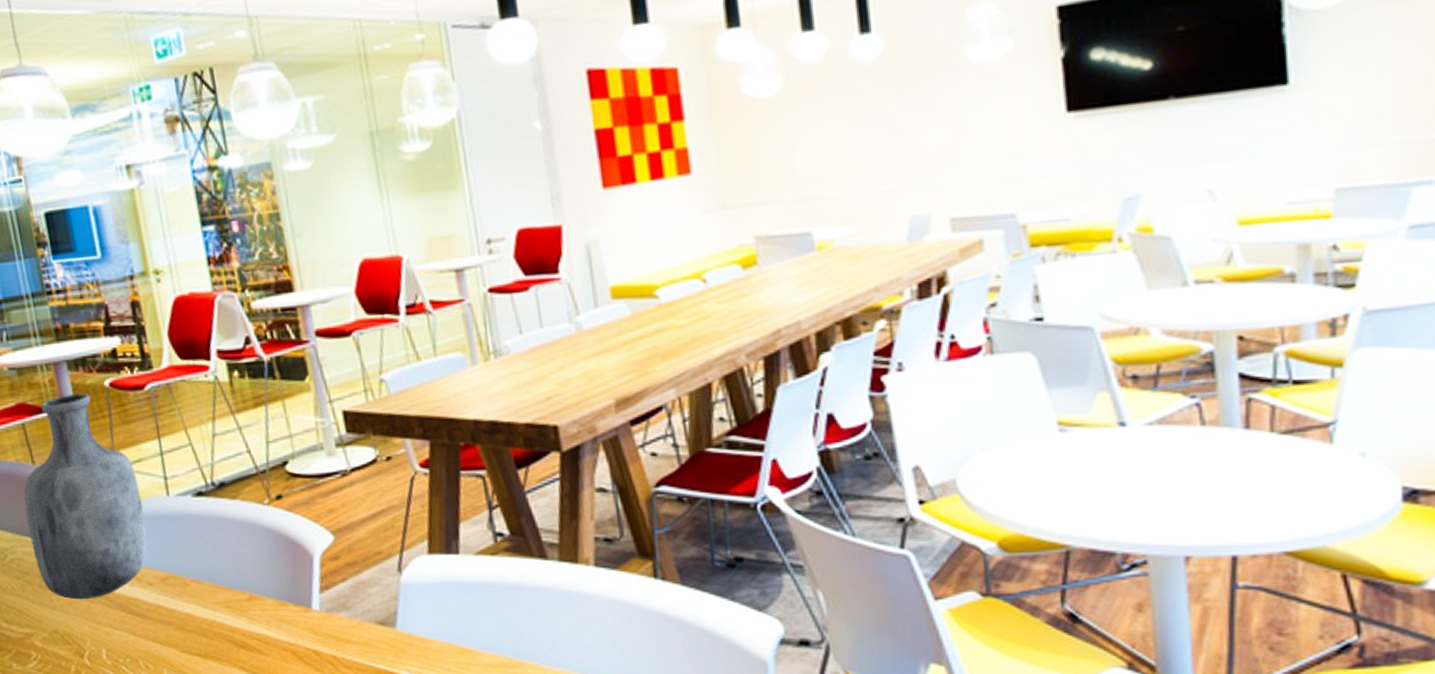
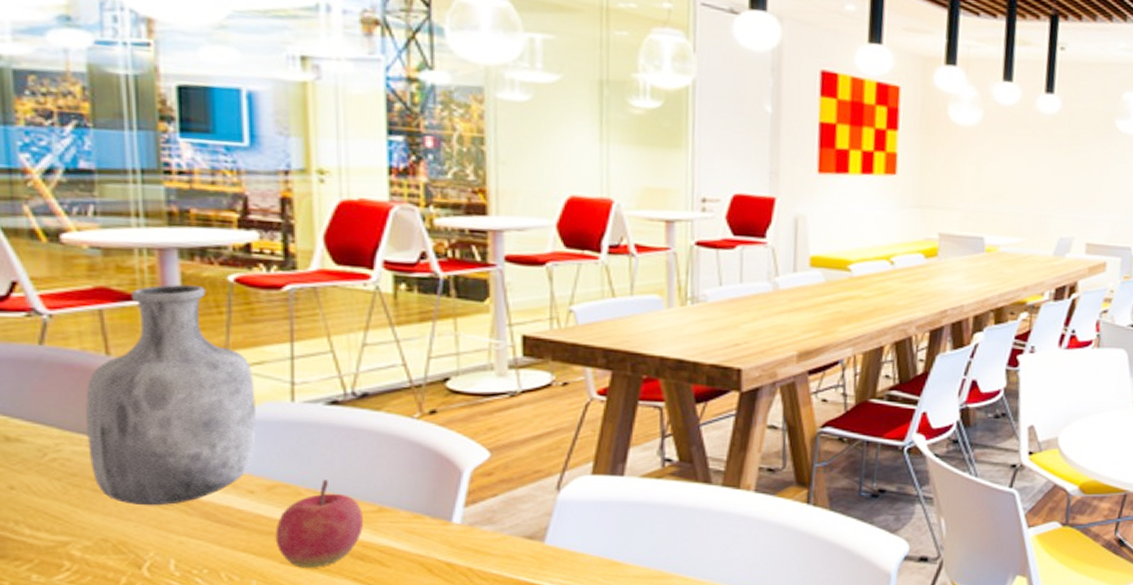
apple: none [173,569,241,656] -> present [275,479,363,568]

